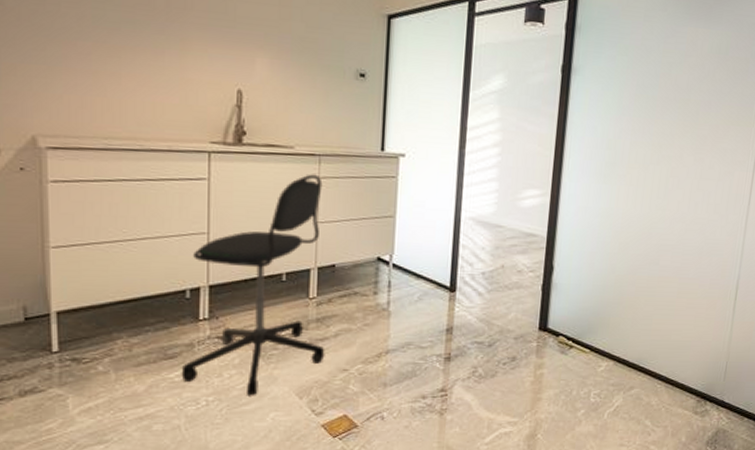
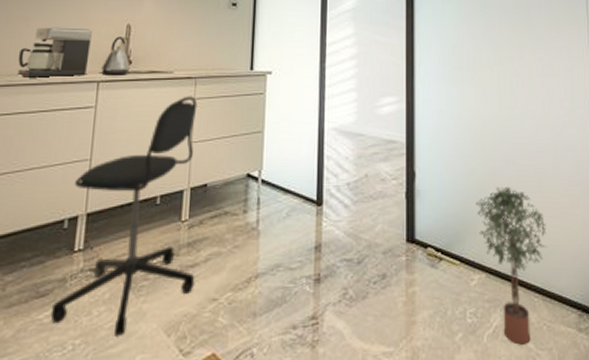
coffee maker: none [113,86,197,145] -> present [17,27,92,78]
kettle: none [210,103,244,148] -> present [100,36,130,77]
potted tree: none [611,285,680,422] -> present [475,186,547,345]

